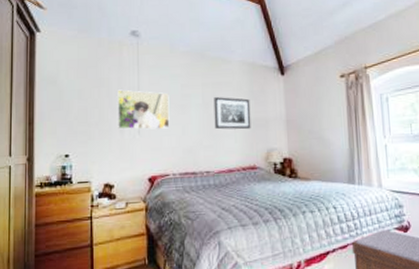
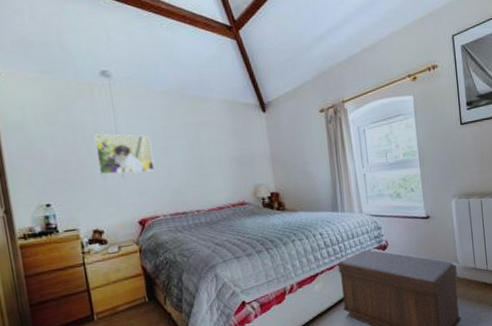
wall art: present [213,97,251,130] -> none [197,136,237,169]

